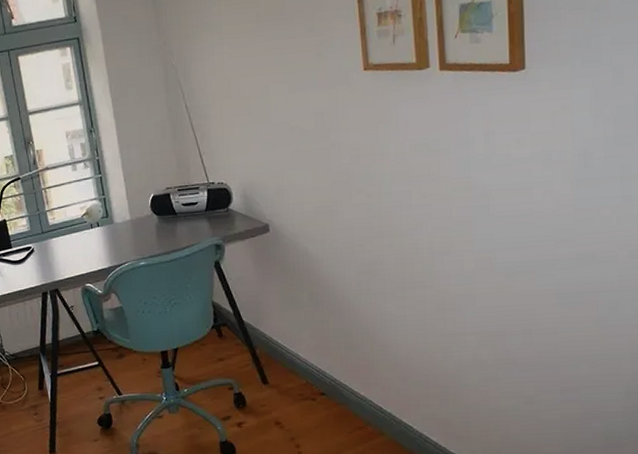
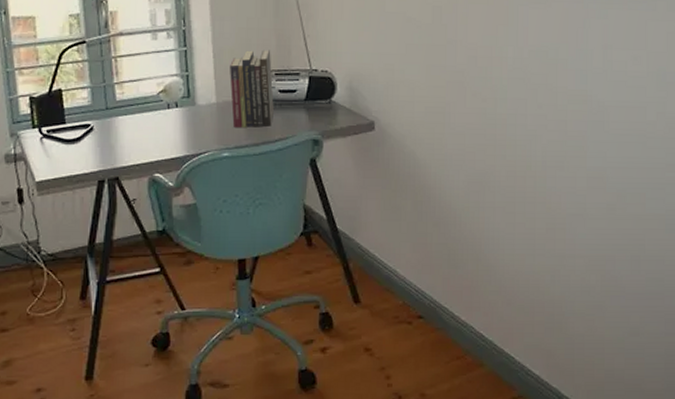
books: none [139,169,180,241] -> present [230,49,274,129]

